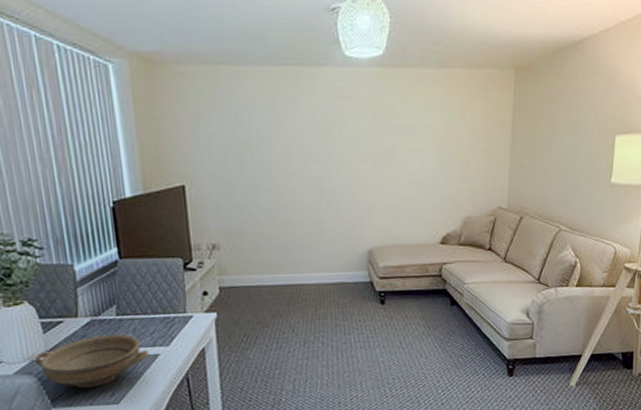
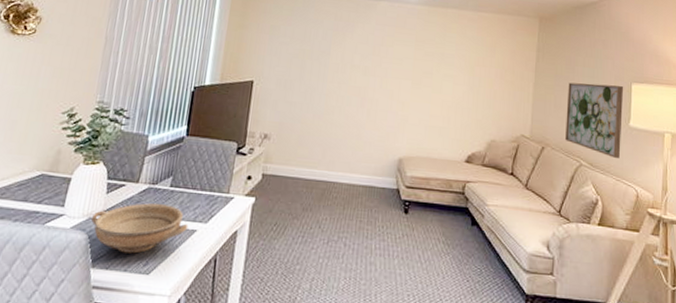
wall art: none [545,140,606,219] -> present [565,82,623,159]

